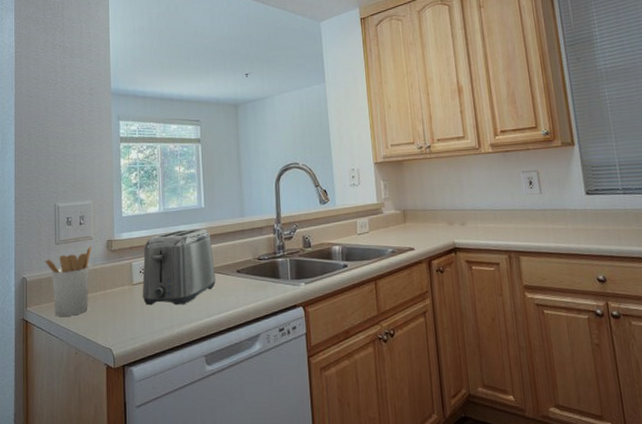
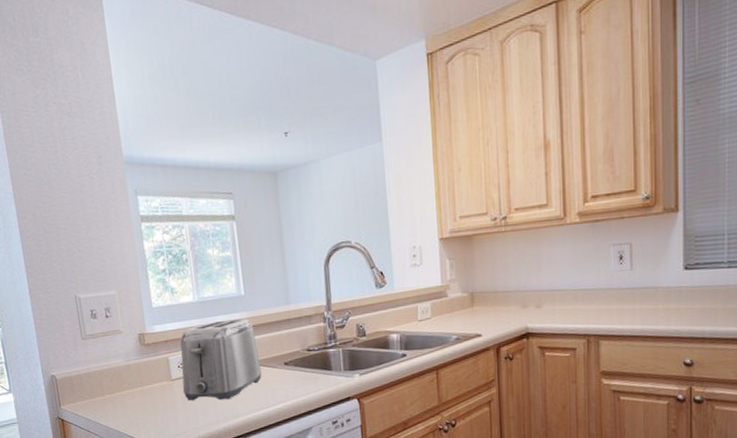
utensil holder: present [44,246,92,317] -> none [72,340,126,414]

